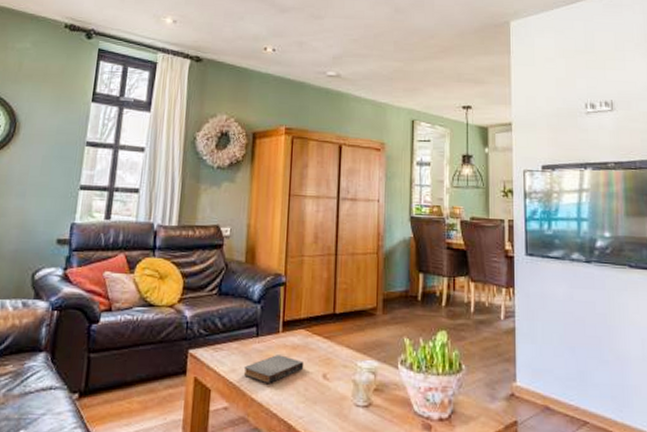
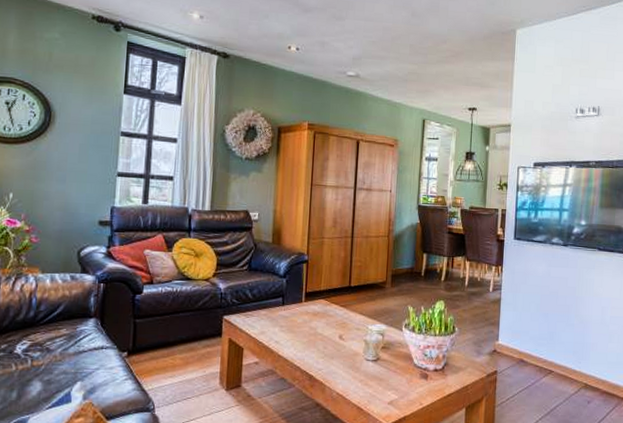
book: present [243,355,304,385] -> none [271,320,324,344]

